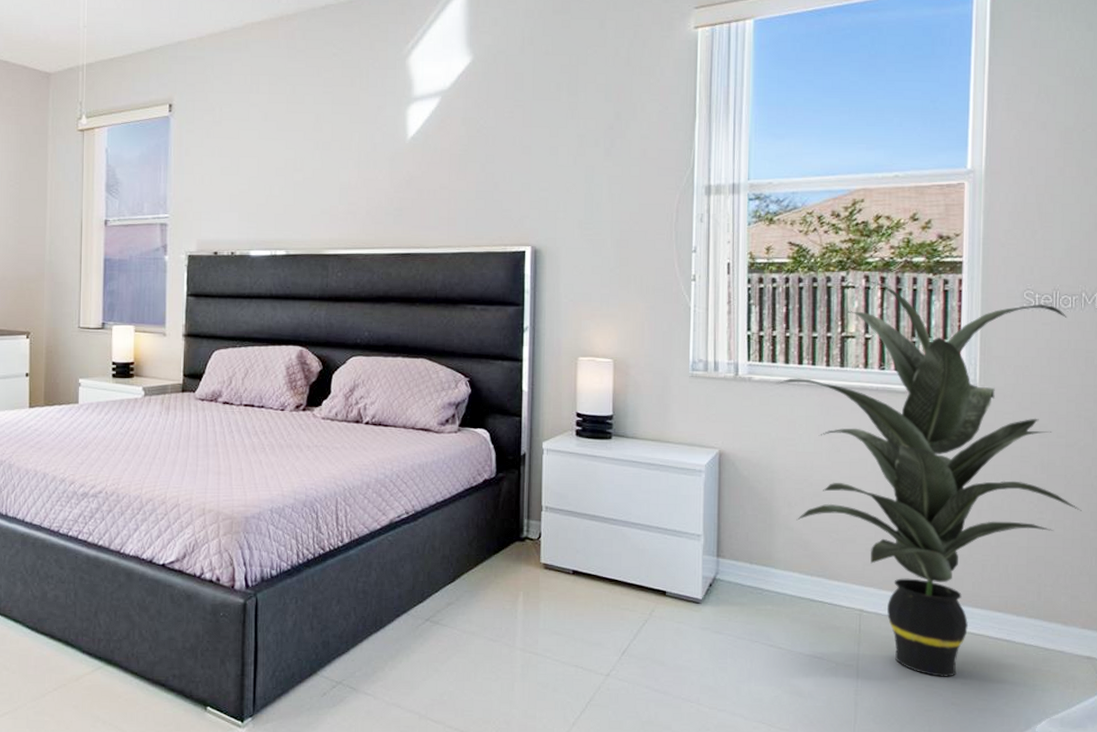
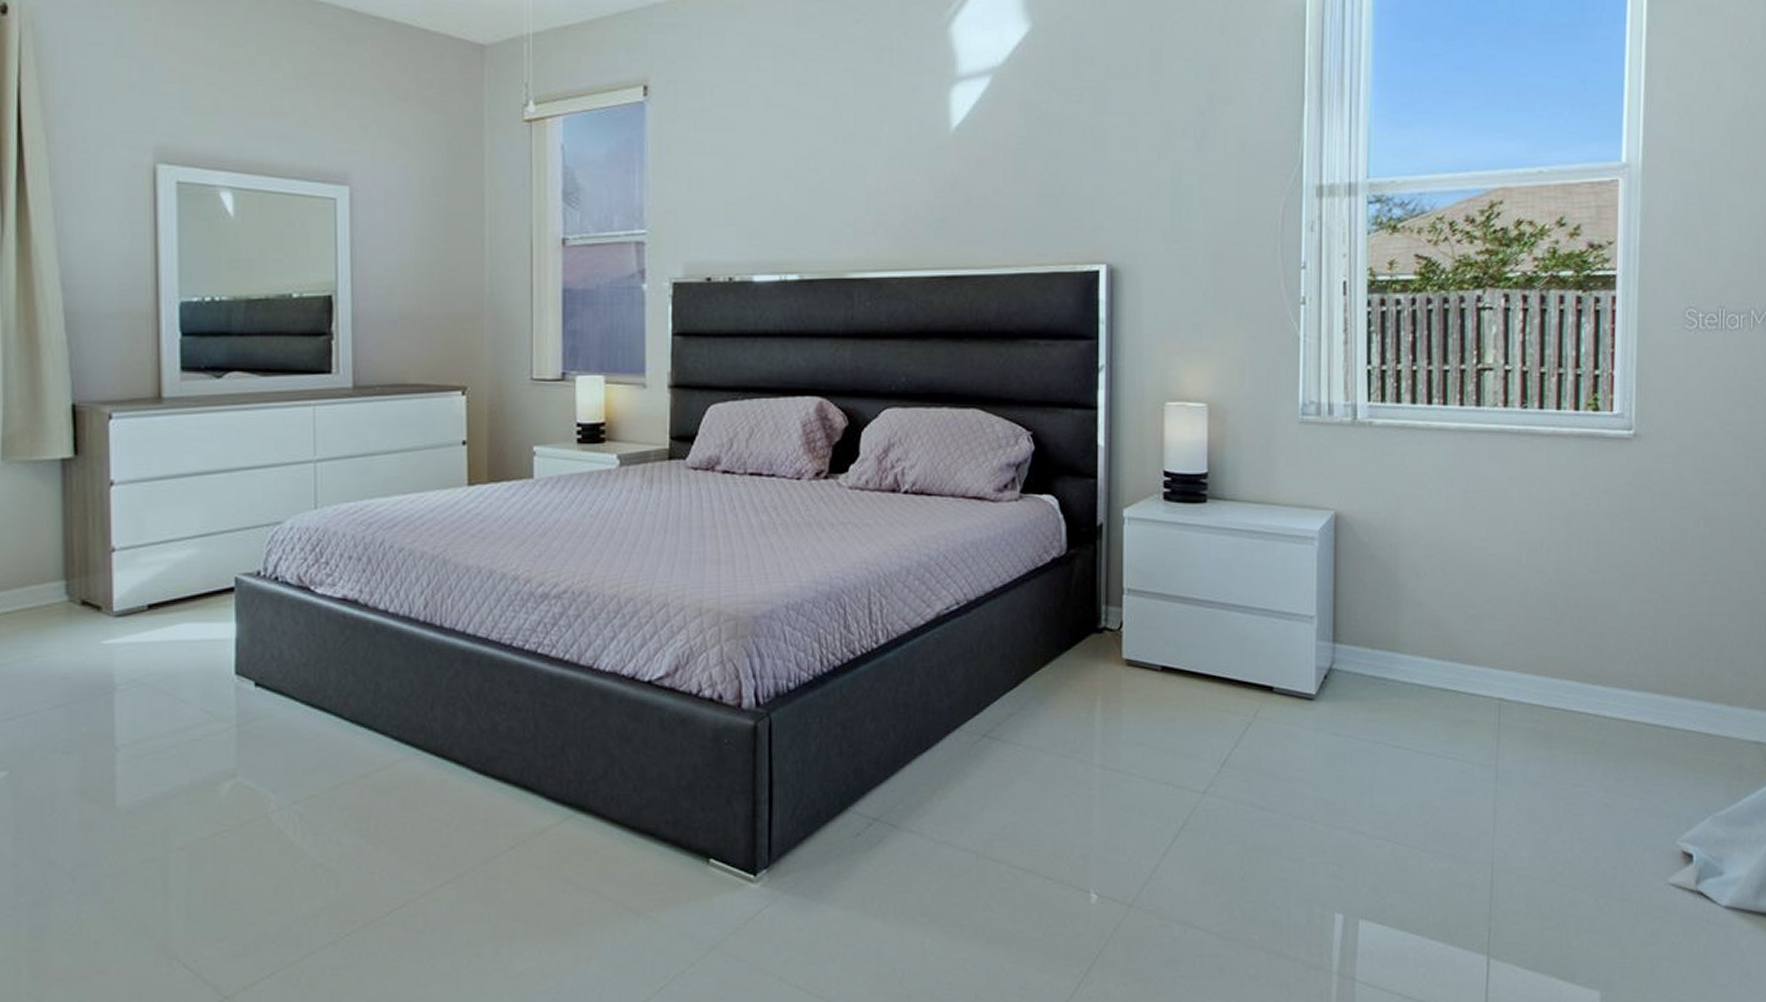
indoor plant: present [776,281,1082,677] -> none [1401,300,1749,774]

